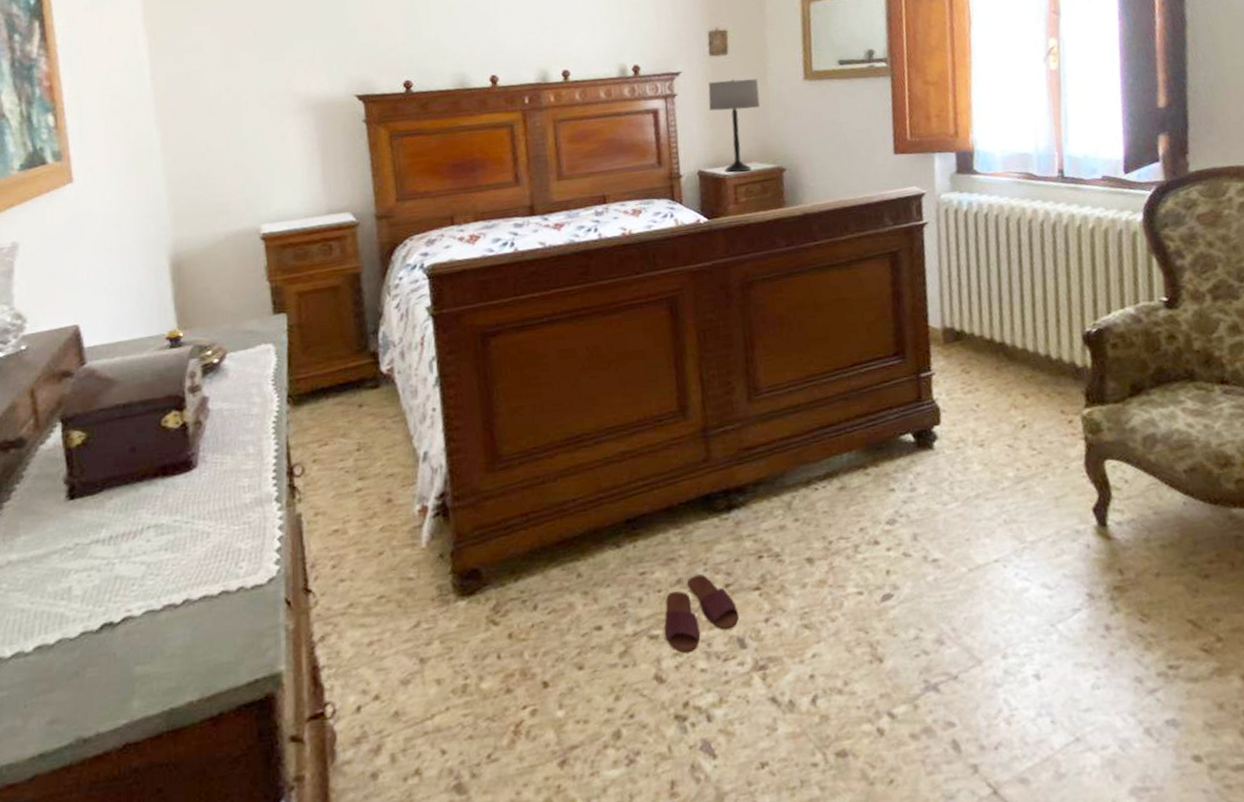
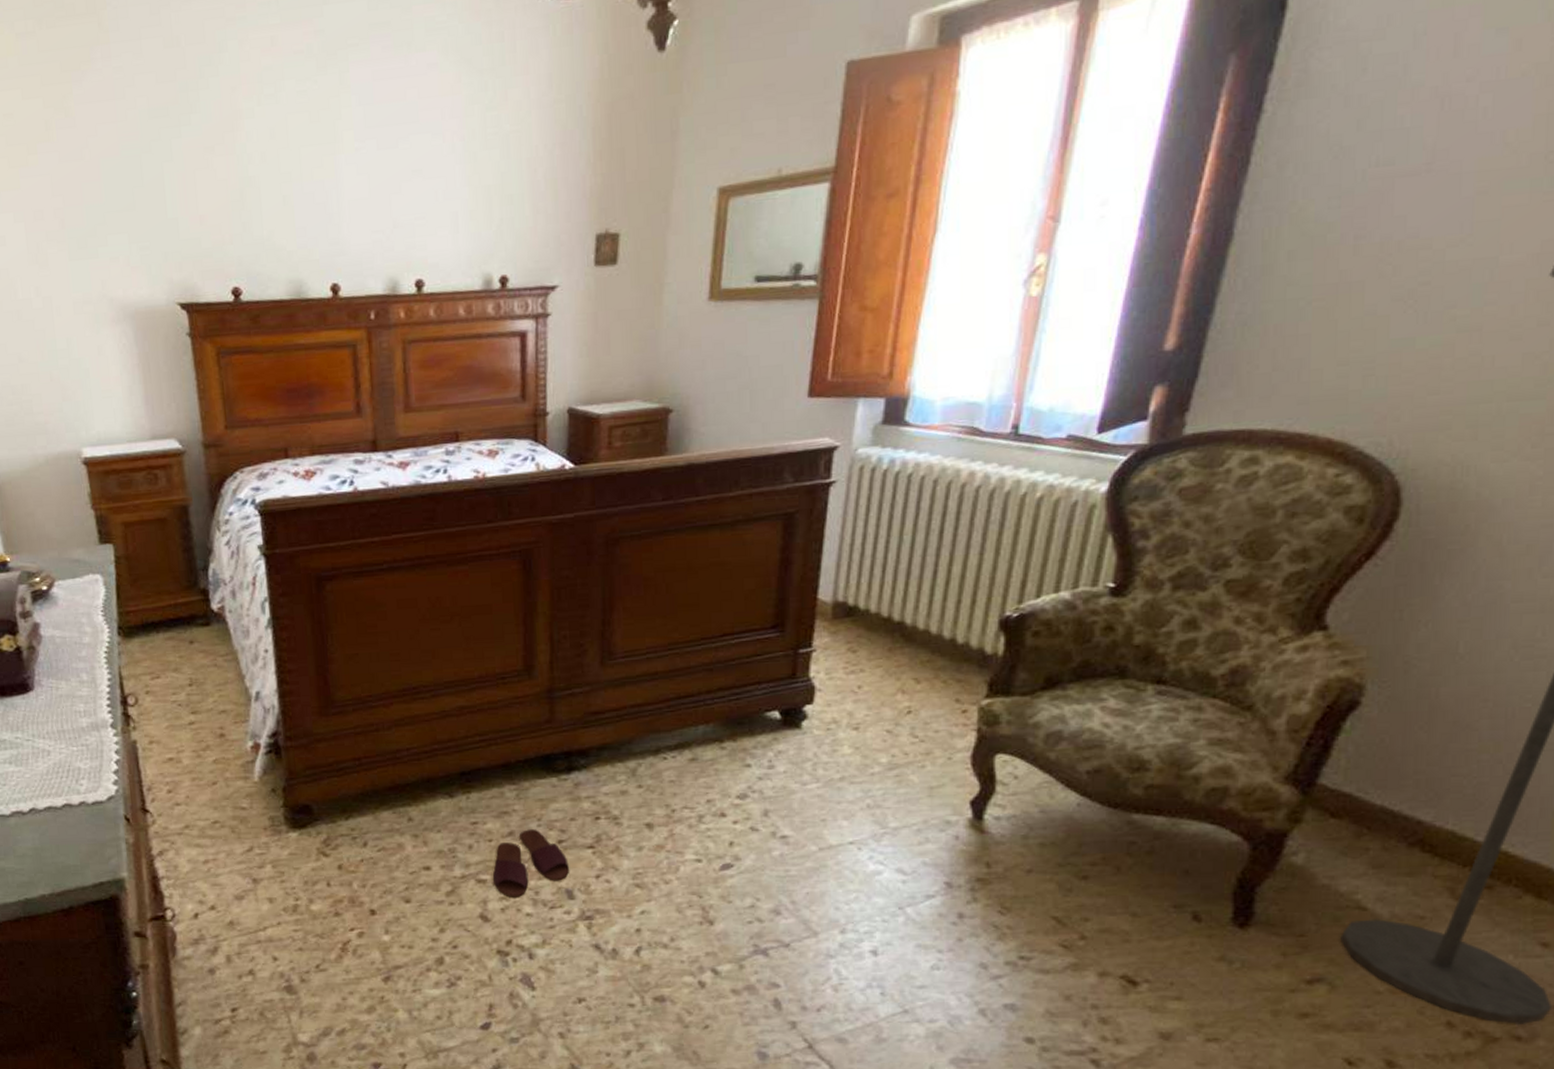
table lamp: present [708,79,760,172] -> none [587,297,651,411]

